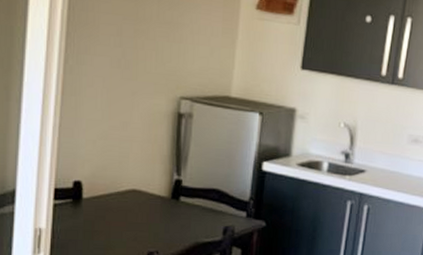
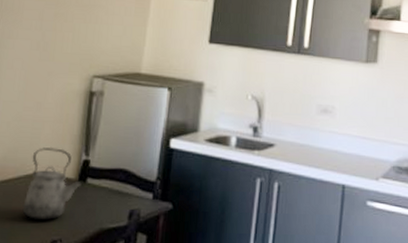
kettle: none [116,166,176,234] -> present [22,147,83,221]

